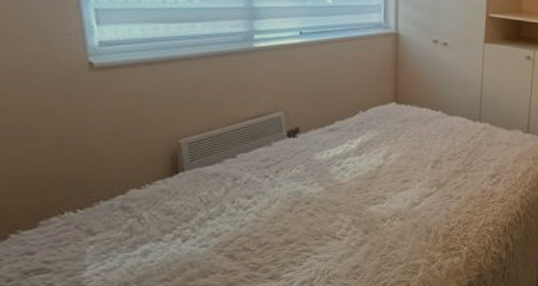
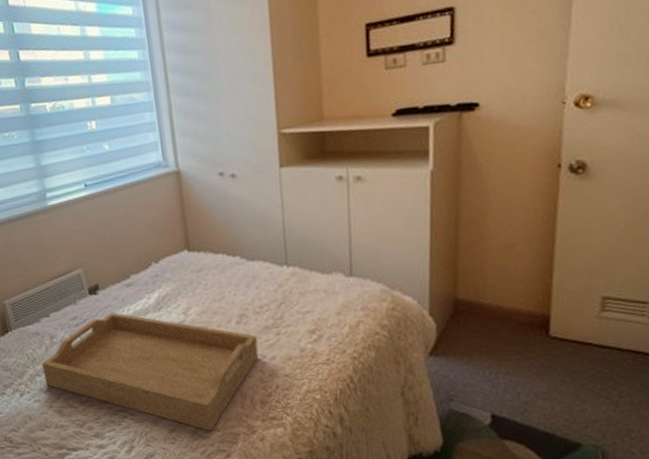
serving tray: none [217,155,447,265] -> present [42,312,259,432]

